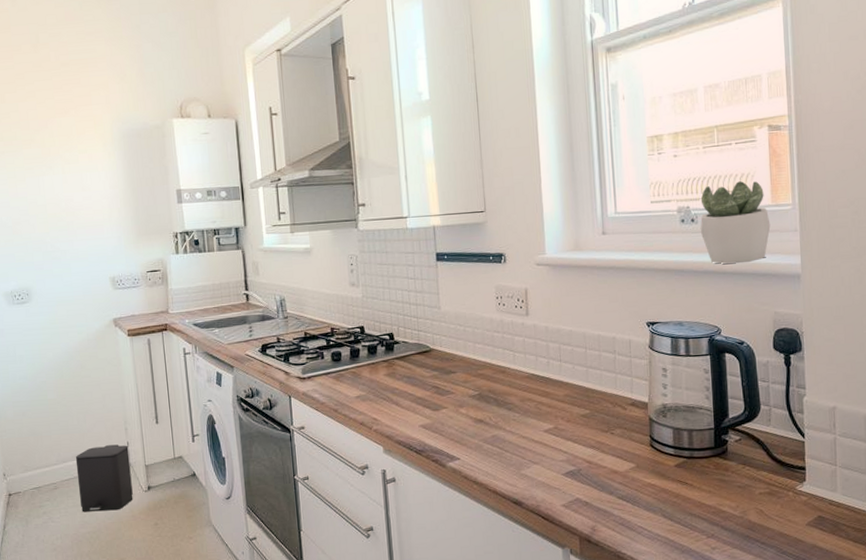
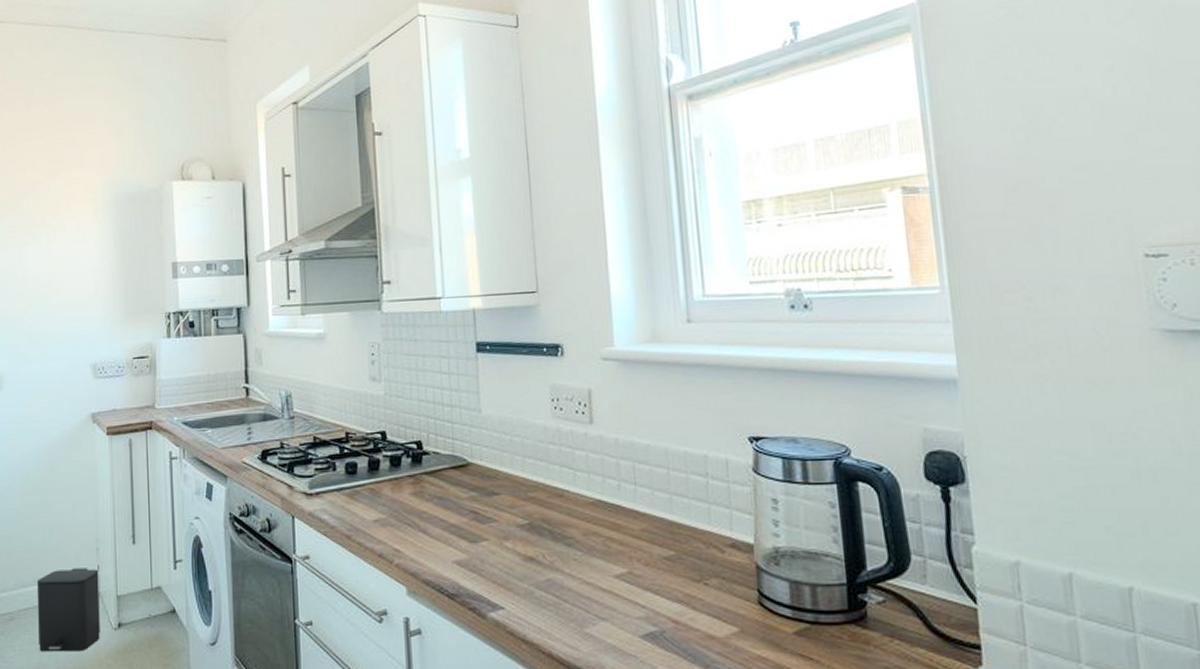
succulent plant: present [700,181,771,265] -> none [816,257,912,364]

